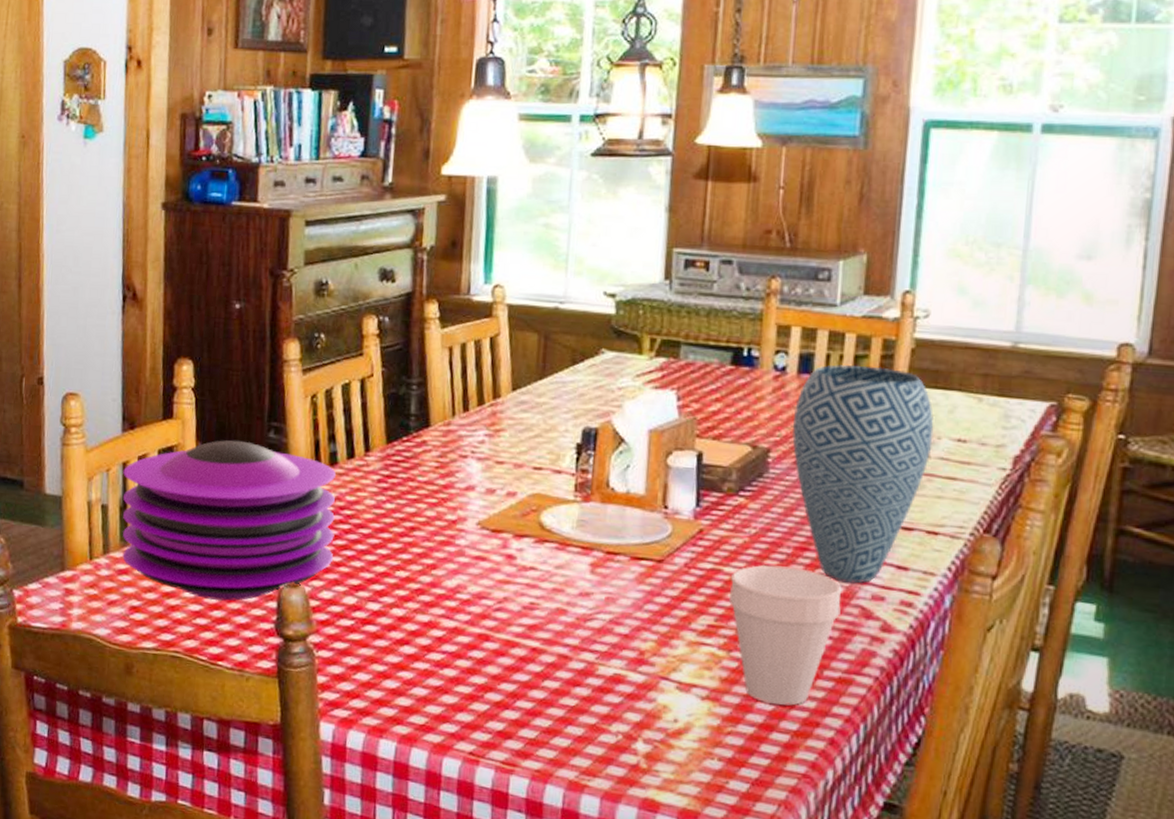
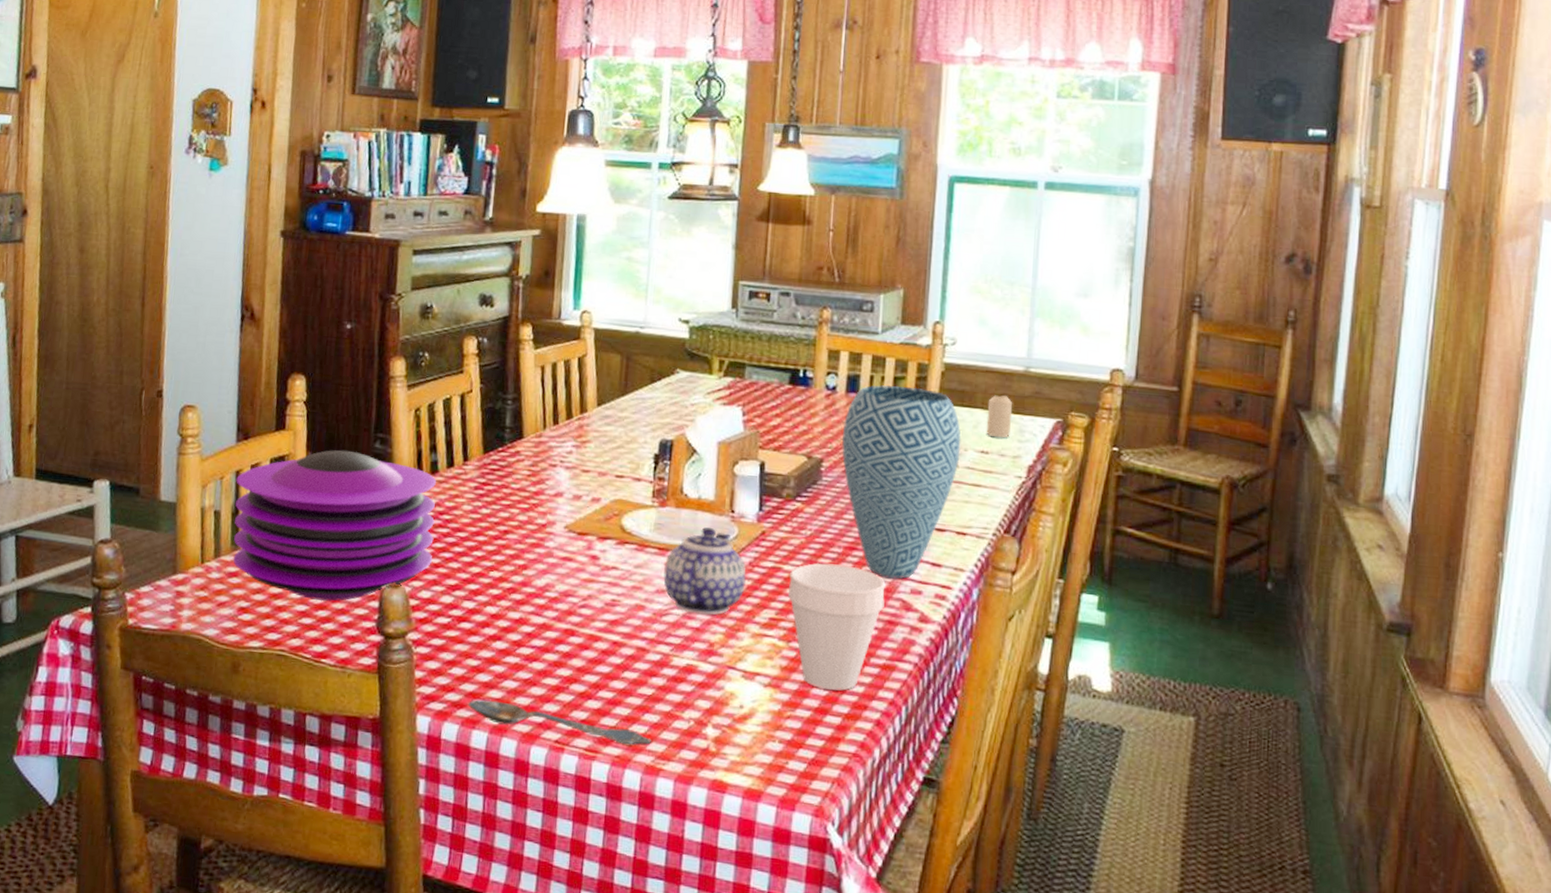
spoon: none [375,707,575,759] -> present [468,700,651,745]
teapot: none [588,525,681,621] -> present [663,527,746,615]
candle: none [964,374,997,425] -> present [986,395,1013,438]

